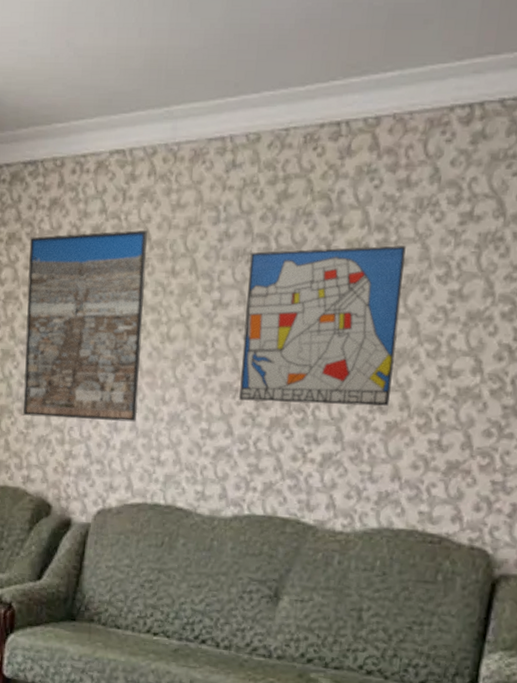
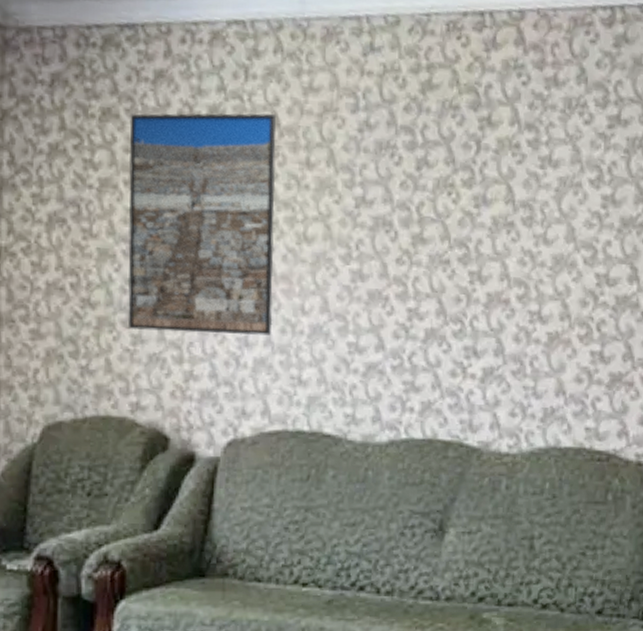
wall art: present [238,245,406,407] -> none [388,145,557,316]

